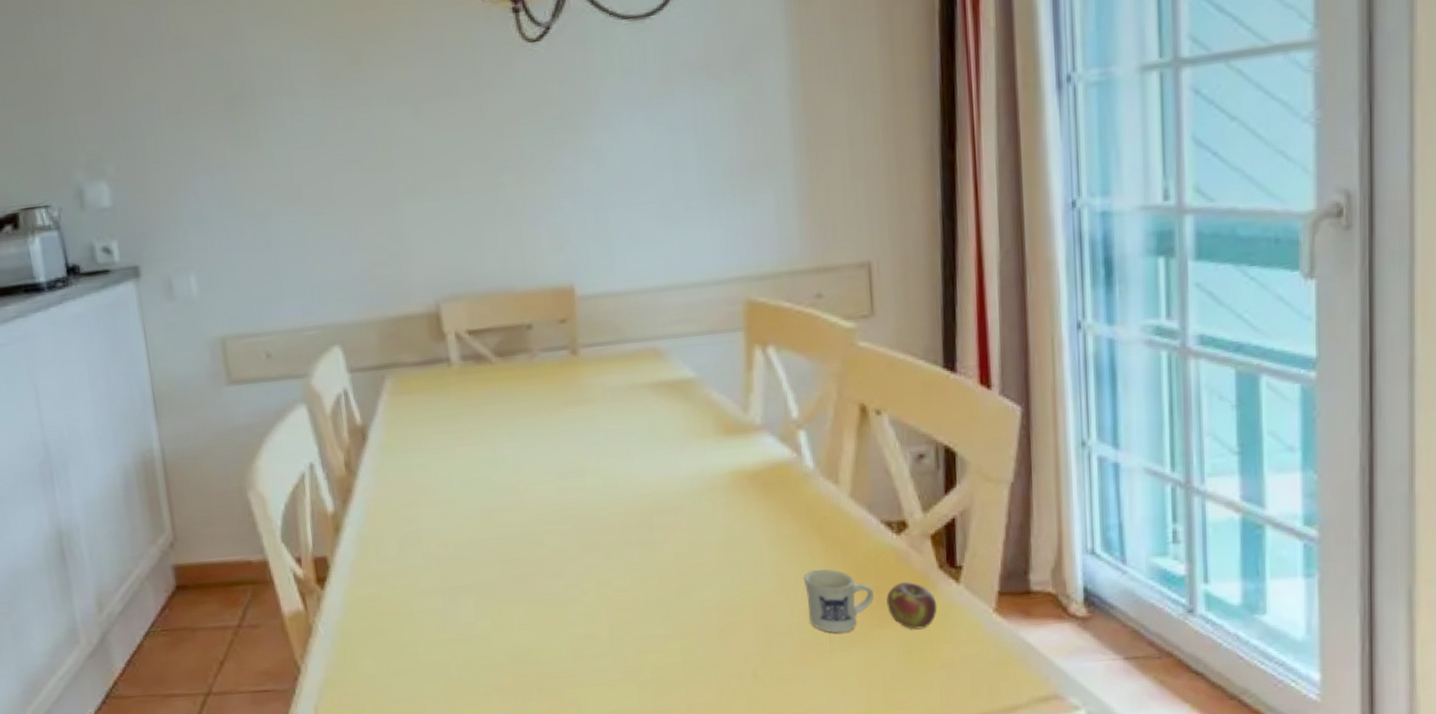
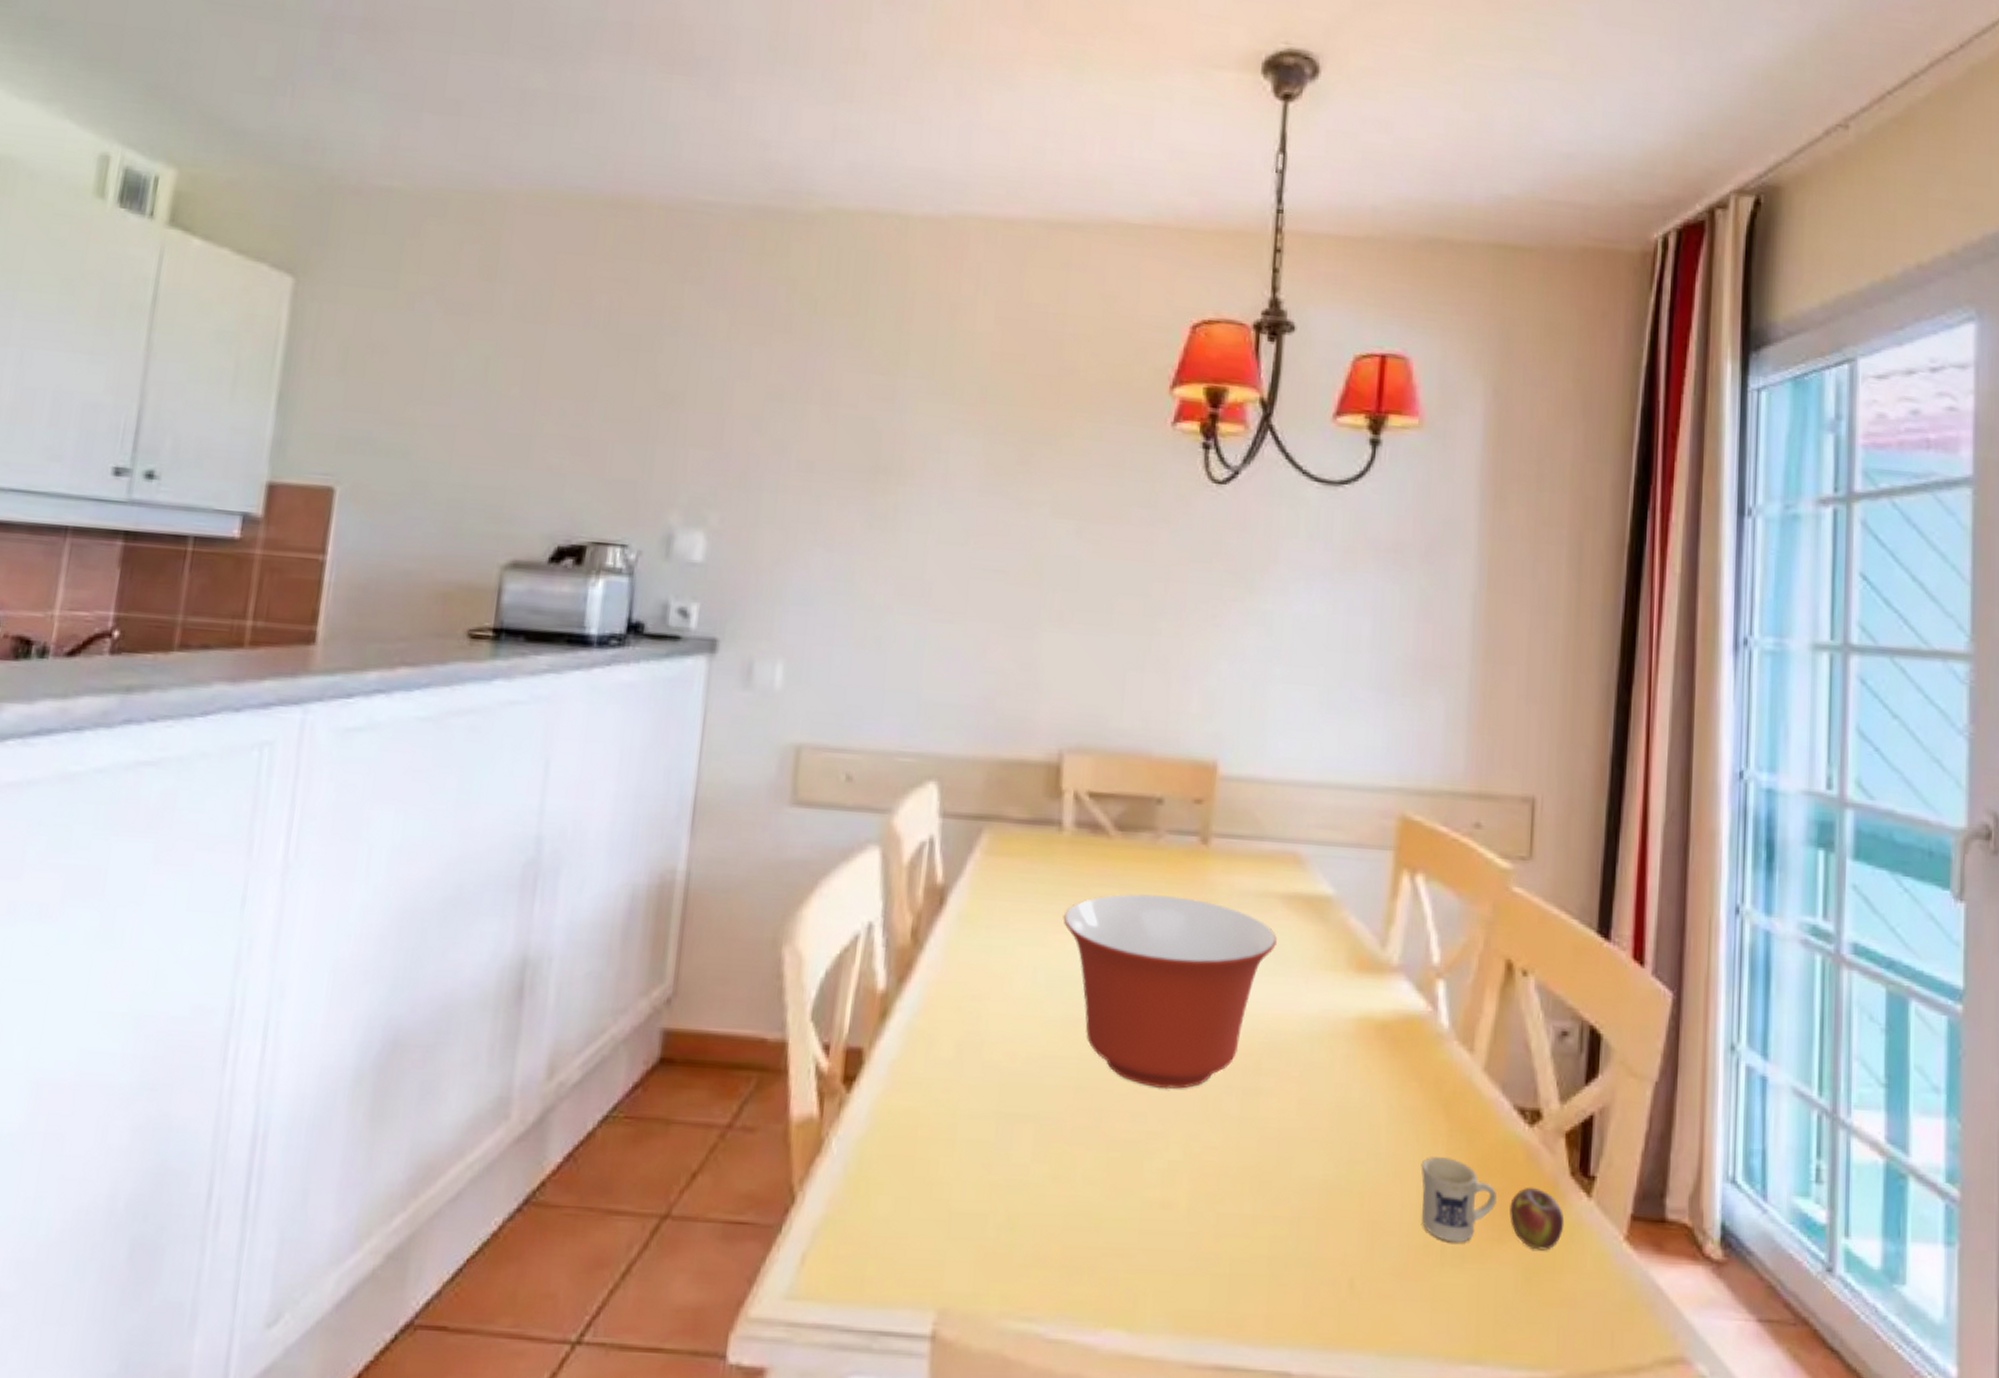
mixing bowl: none [465,400,650,552] -> present [1063,893,1277,1090]

